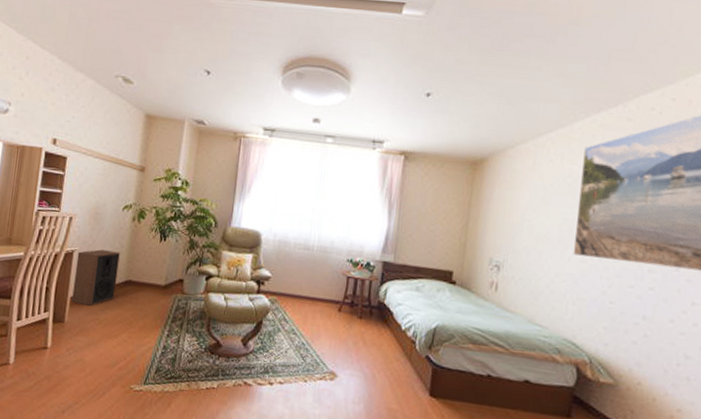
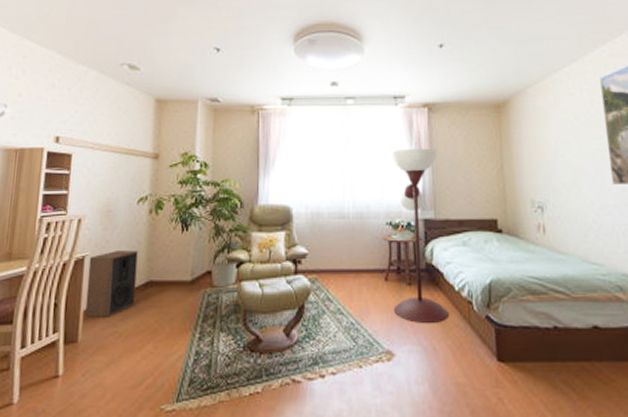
floor lamp: none [342,193,406,355] -> present [391,148,449,323]

